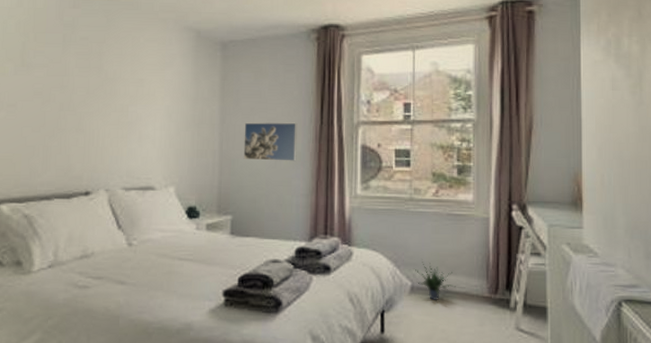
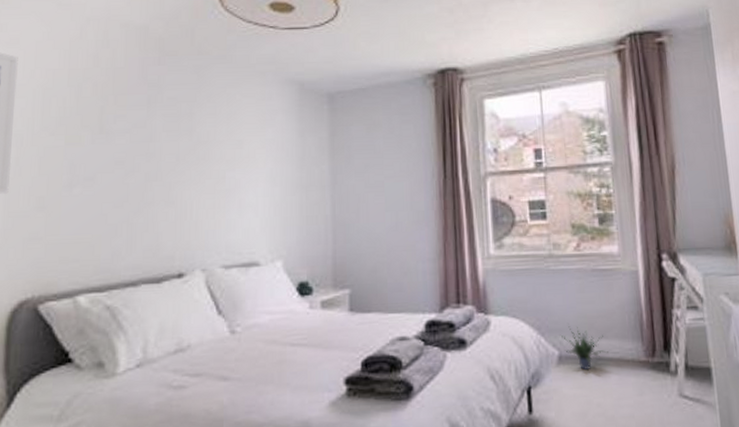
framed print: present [243,122,297,161] -> none [359,178,420,223]

